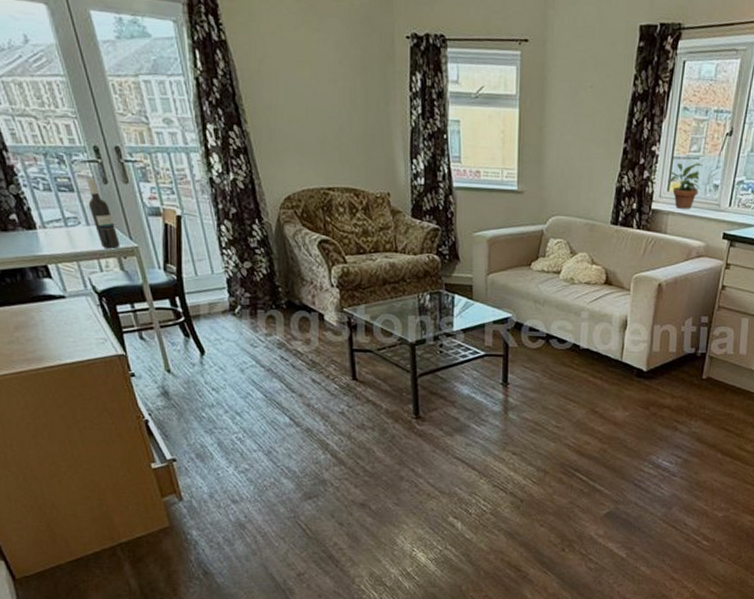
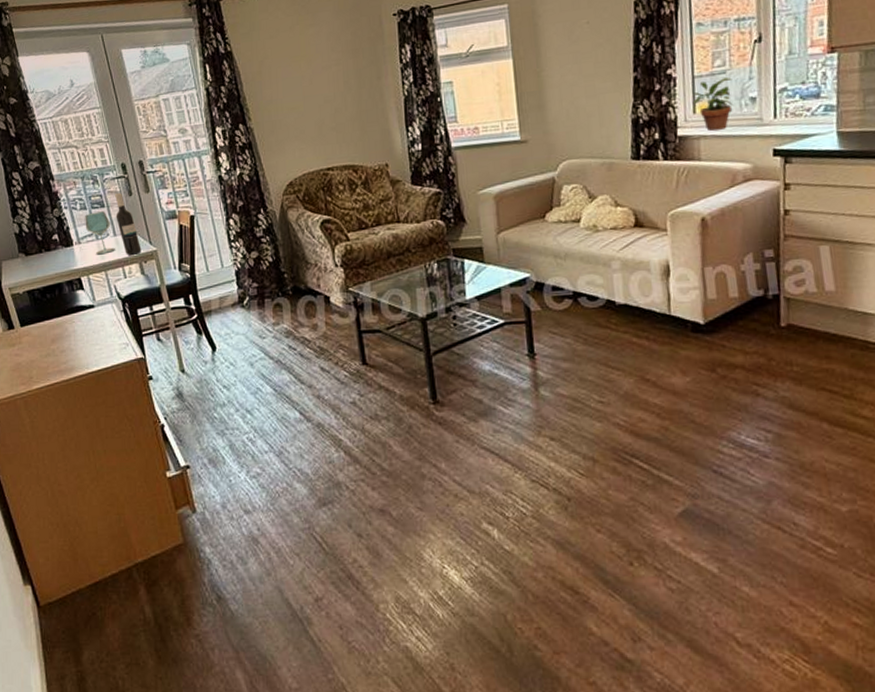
wine glass: none [50,195,89,244] -> present [85,211,115,255]

